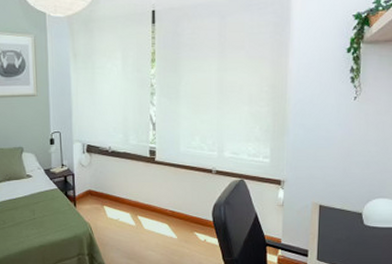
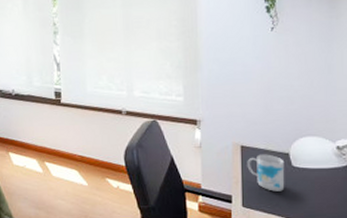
mug: none [324,213,358,247] -> present [247,154,285,192]

